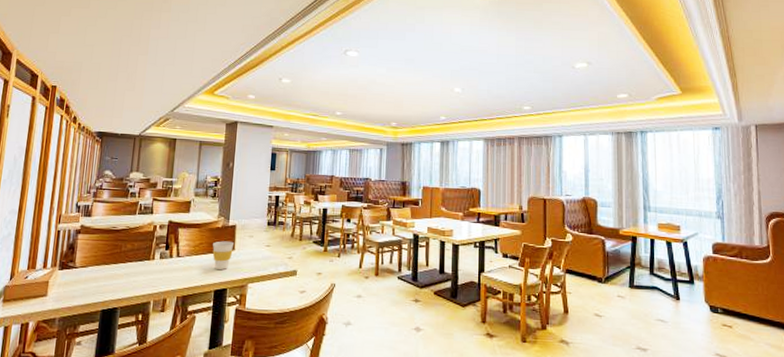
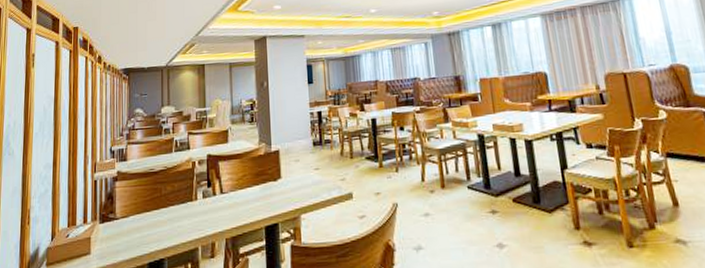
cup: present [212,241,234,271] -> none [257,169,280,204]

